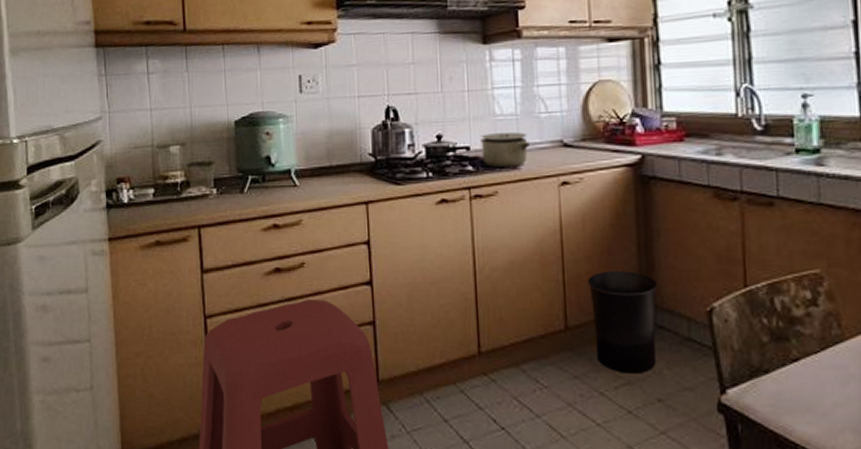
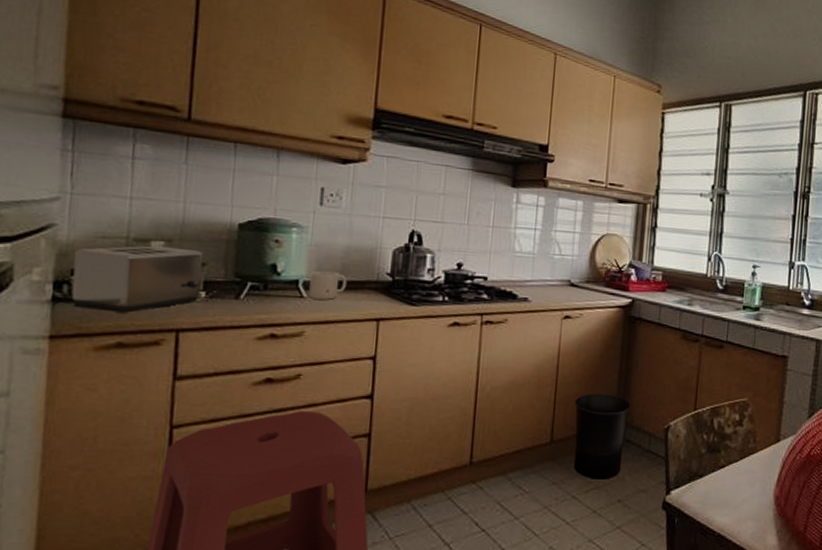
toaster: none [118,150,212,214] -> present [71,245,203,313]
mug: none [299,157,334,188] -> present [308,270,348,301]
saucepan: present [479,132,530,169] -> none [497,267,542,300]

